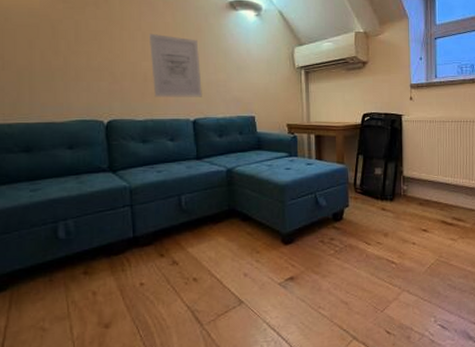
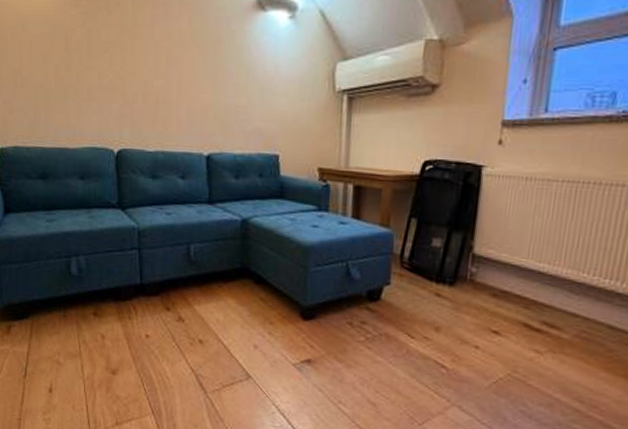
wall art: present [148,33,202,97] -> none [161,43,219,127]

